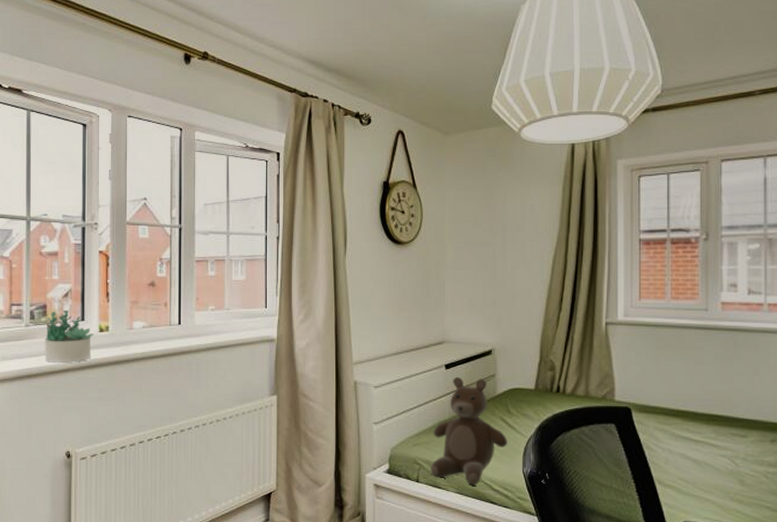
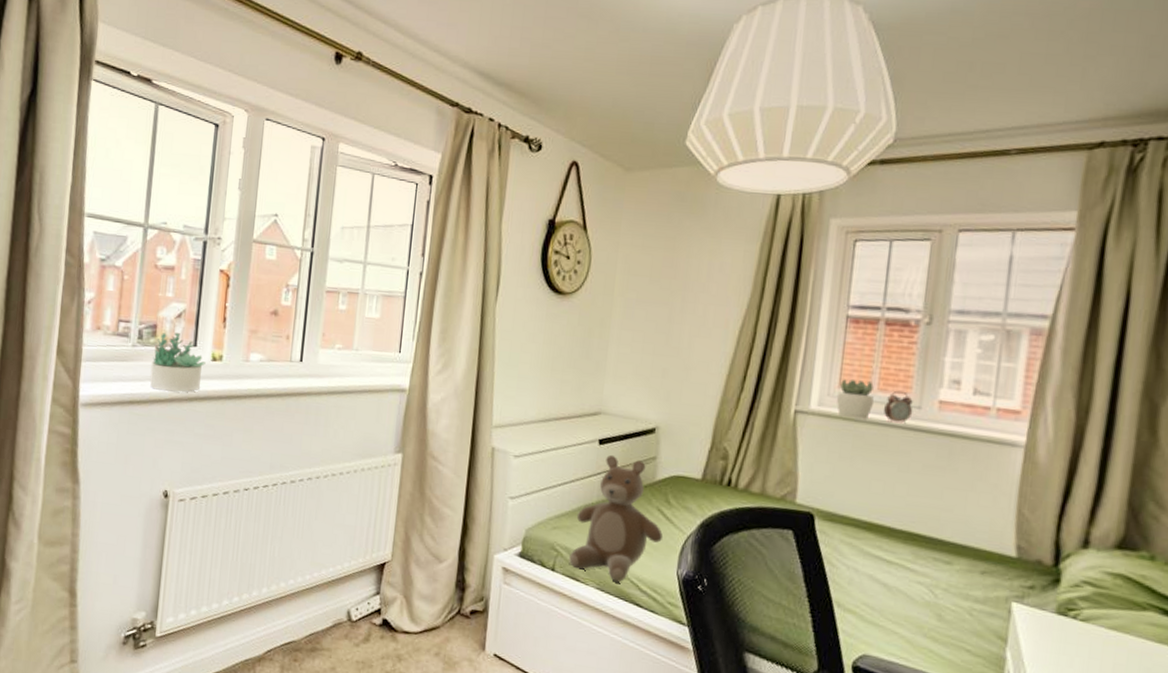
succulent plant: none [638,292,669,324] -> present [836,379,874,420]
alarm clock: none [677,297,702,325] -> present [883,390,913,424]

